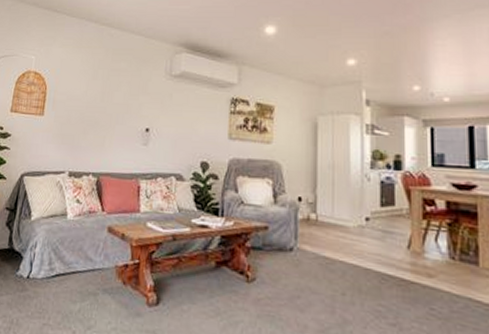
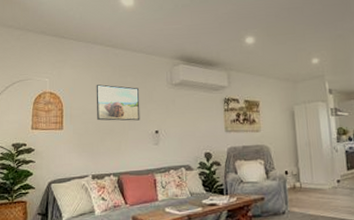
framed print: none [82,68,133,114] -> present [96,84,140,121]

